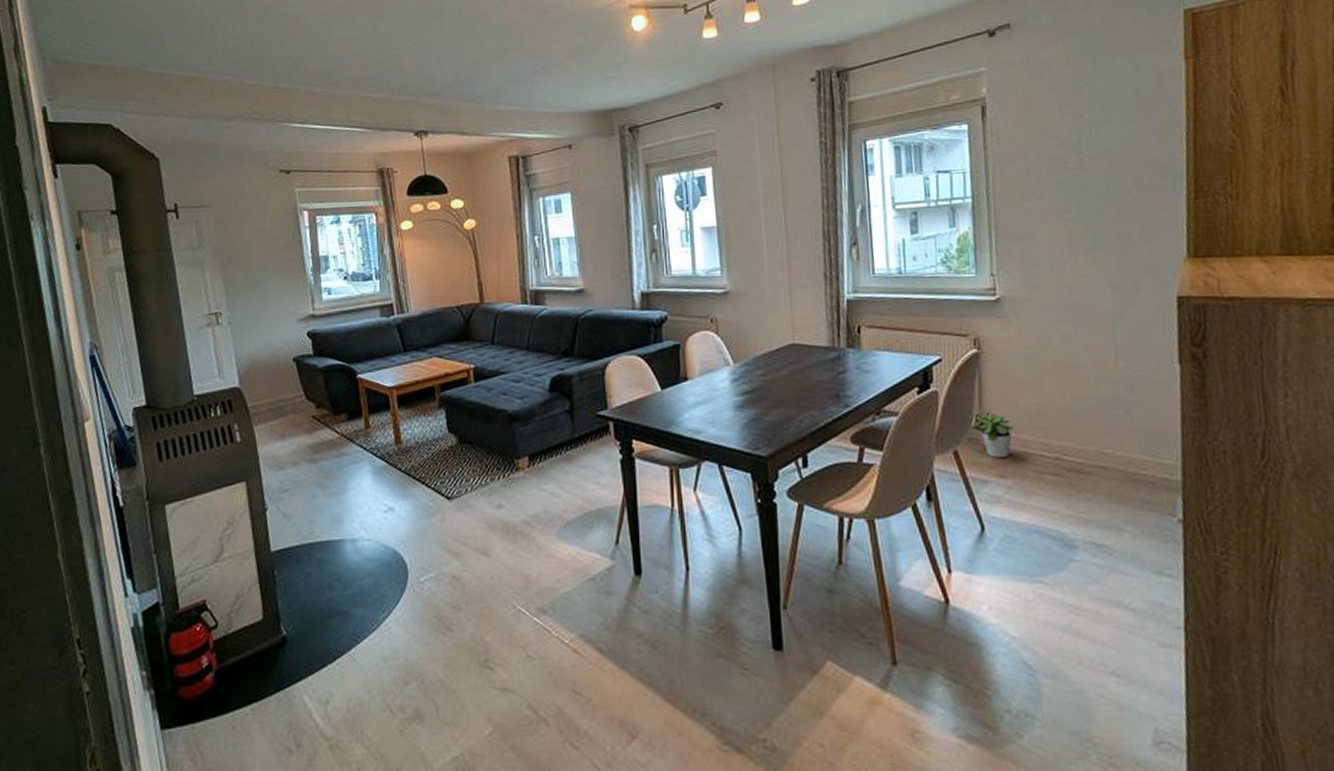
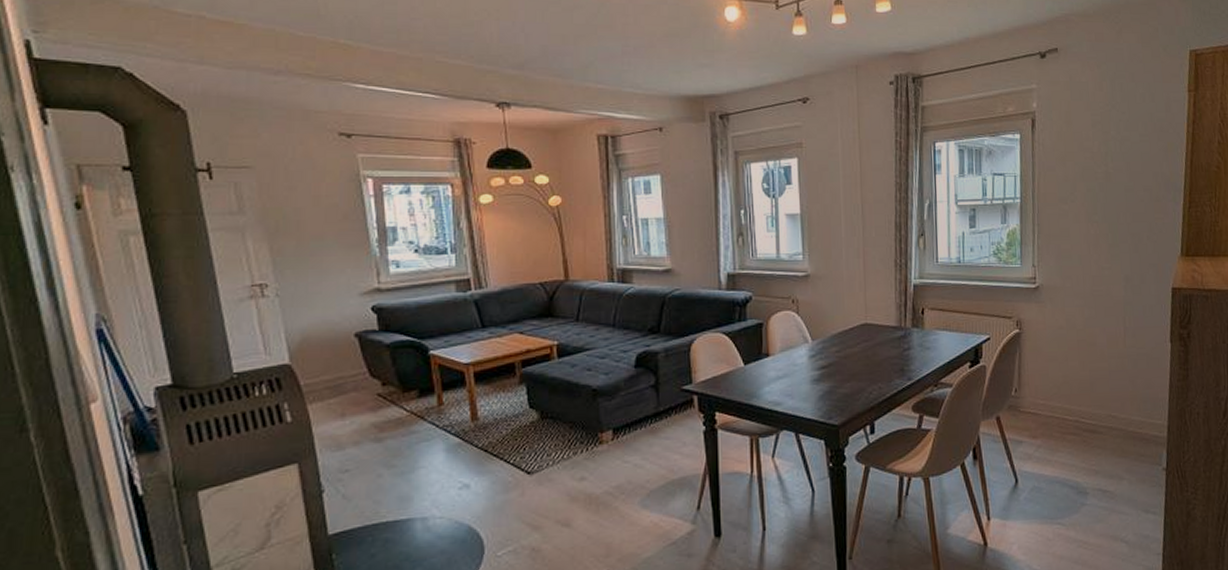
potted plant: present [970,409,1015,459] -> none [1010,380,1045,422]

